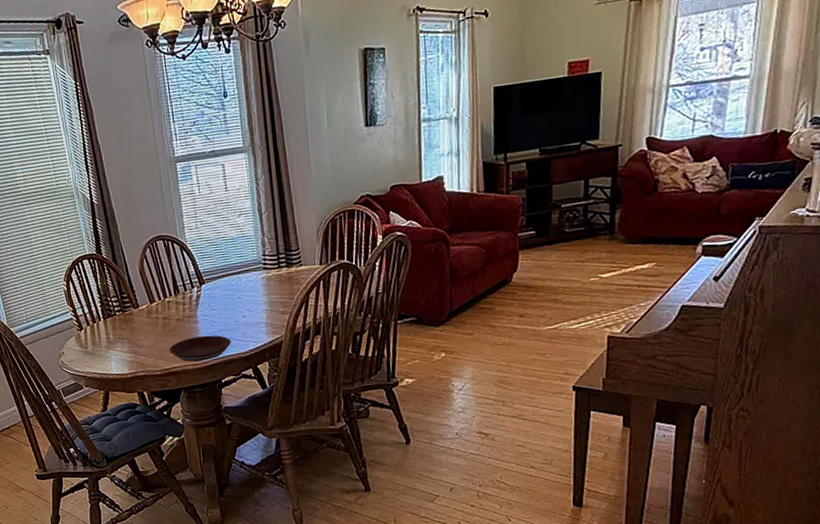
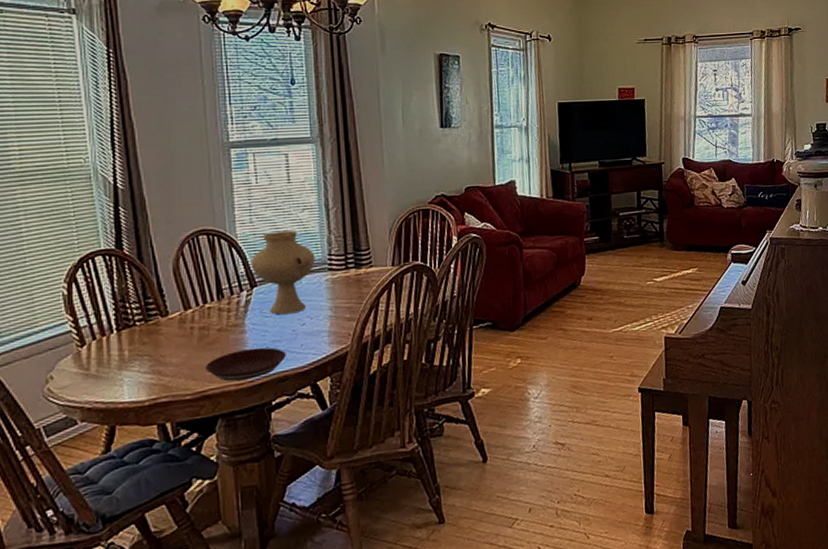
vase: none [198,234,252,308] -> present [250,231,315,315]

